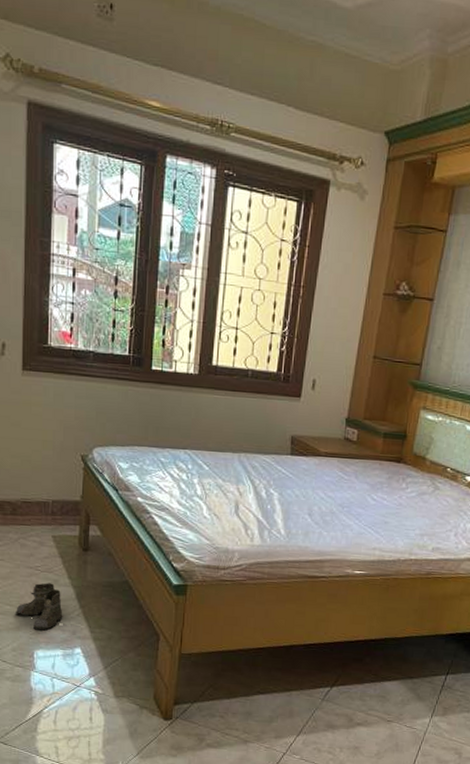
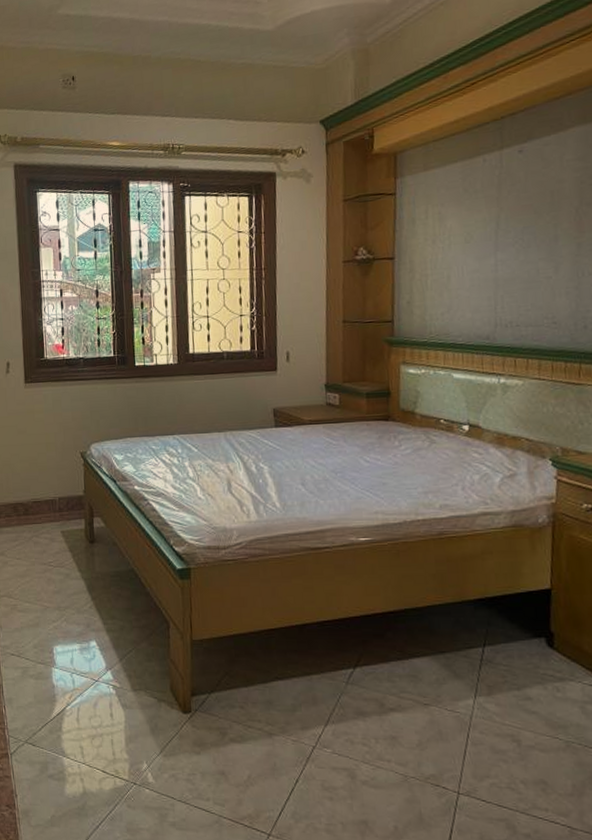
boots: present [16,583,67,631] -> none [34,577,81,625]

